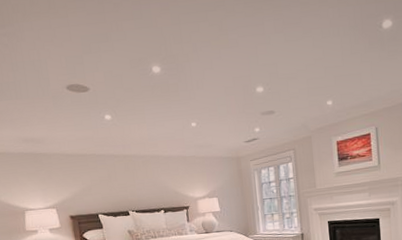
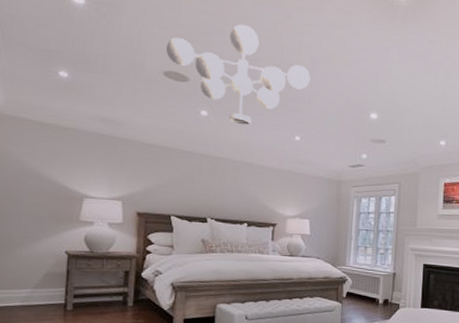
chandelier: none [63,26,196,122] -> present [165,24,311,125]

